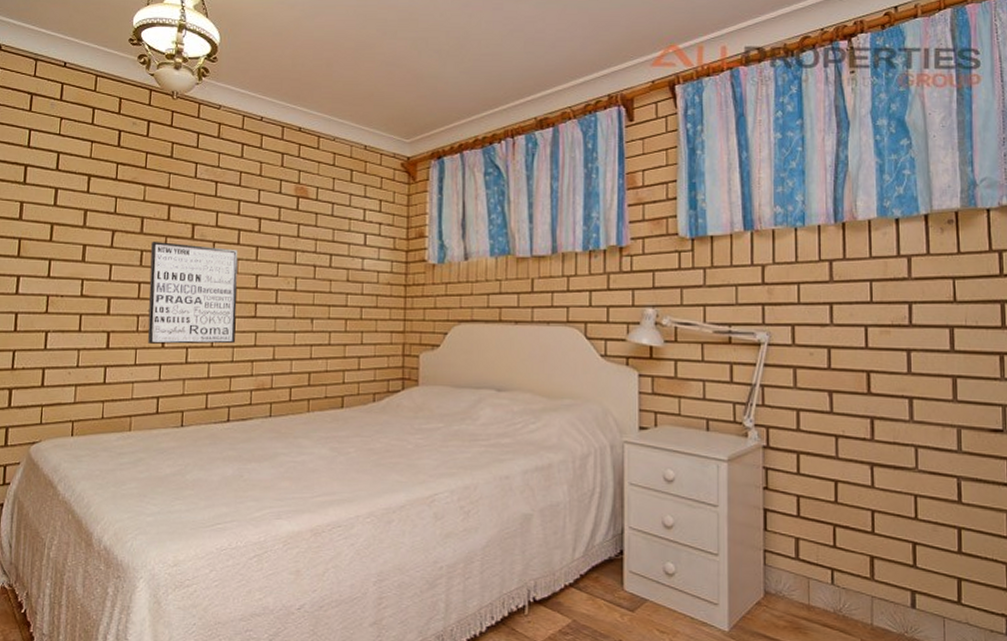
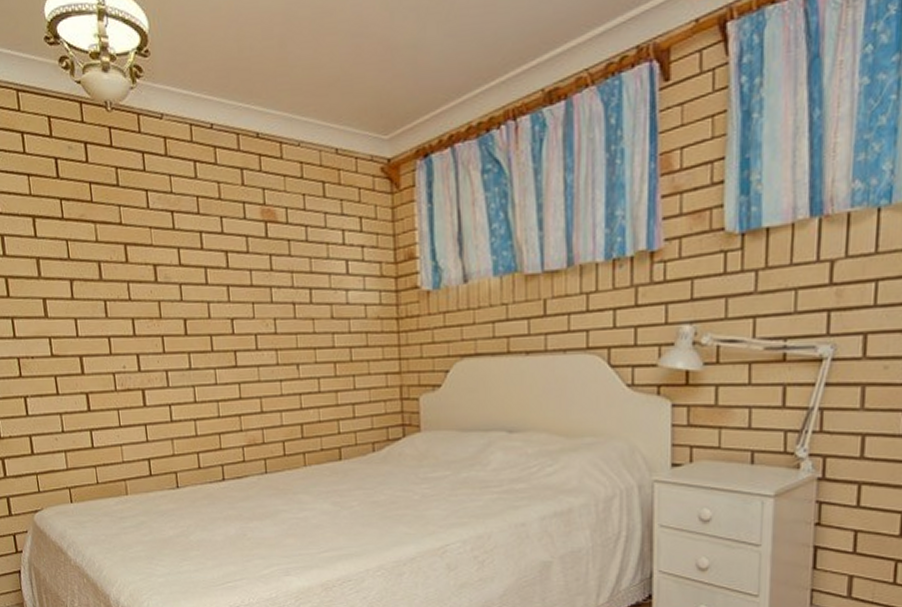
wall art: present [147,242,238,344] -> none [113,288,218,403]

